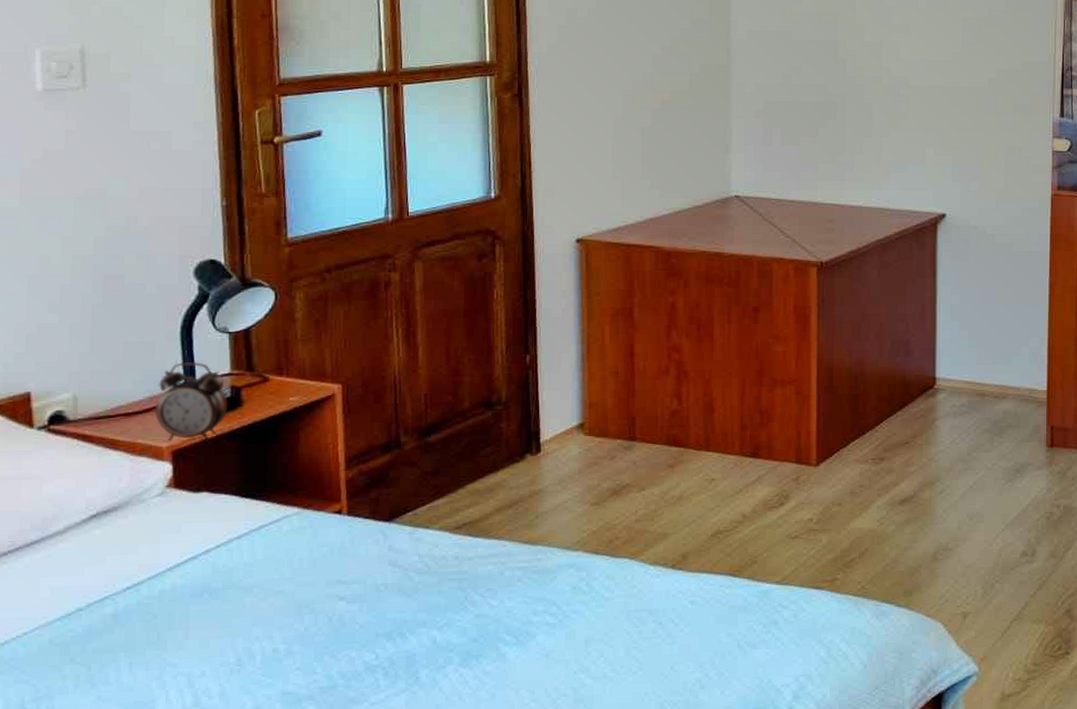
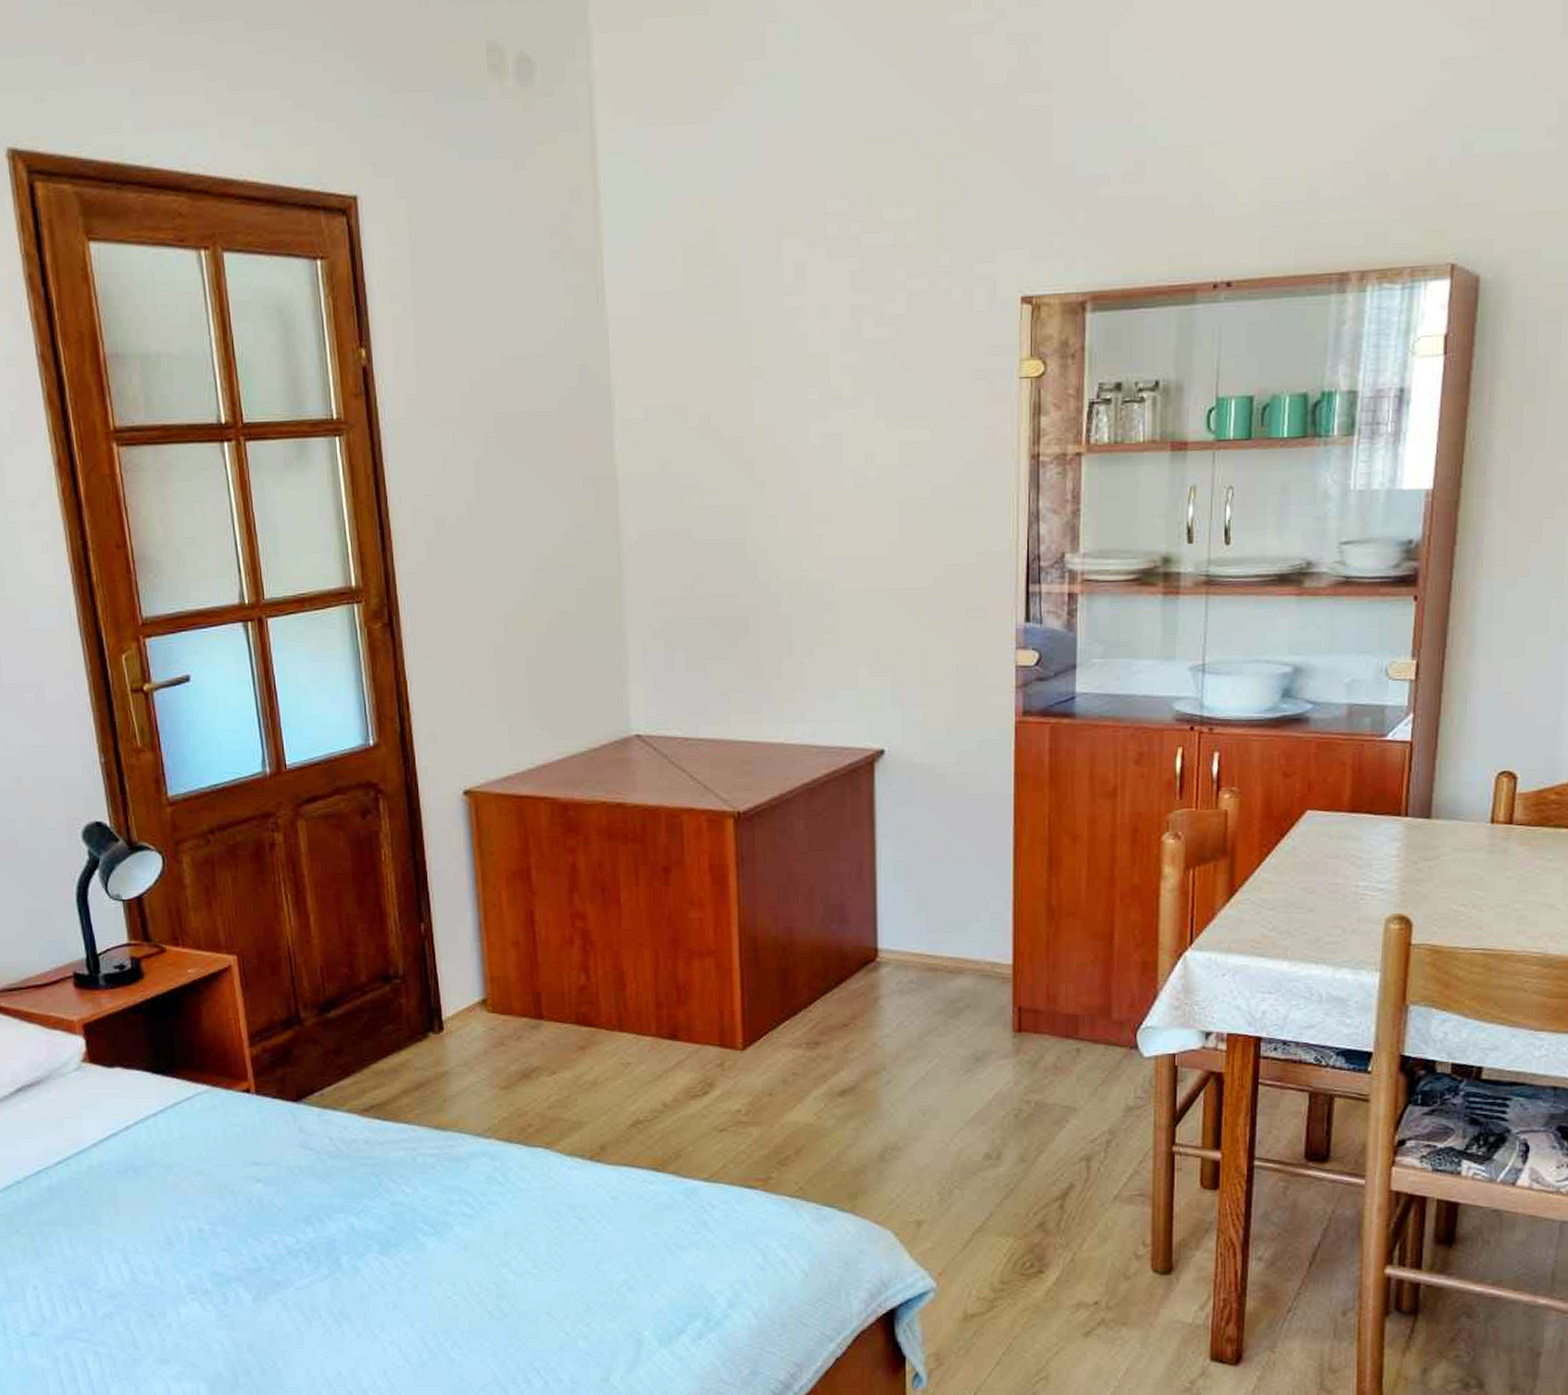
alarm clock: present [154,361,228,442] -> none [61,931,131,1015]

